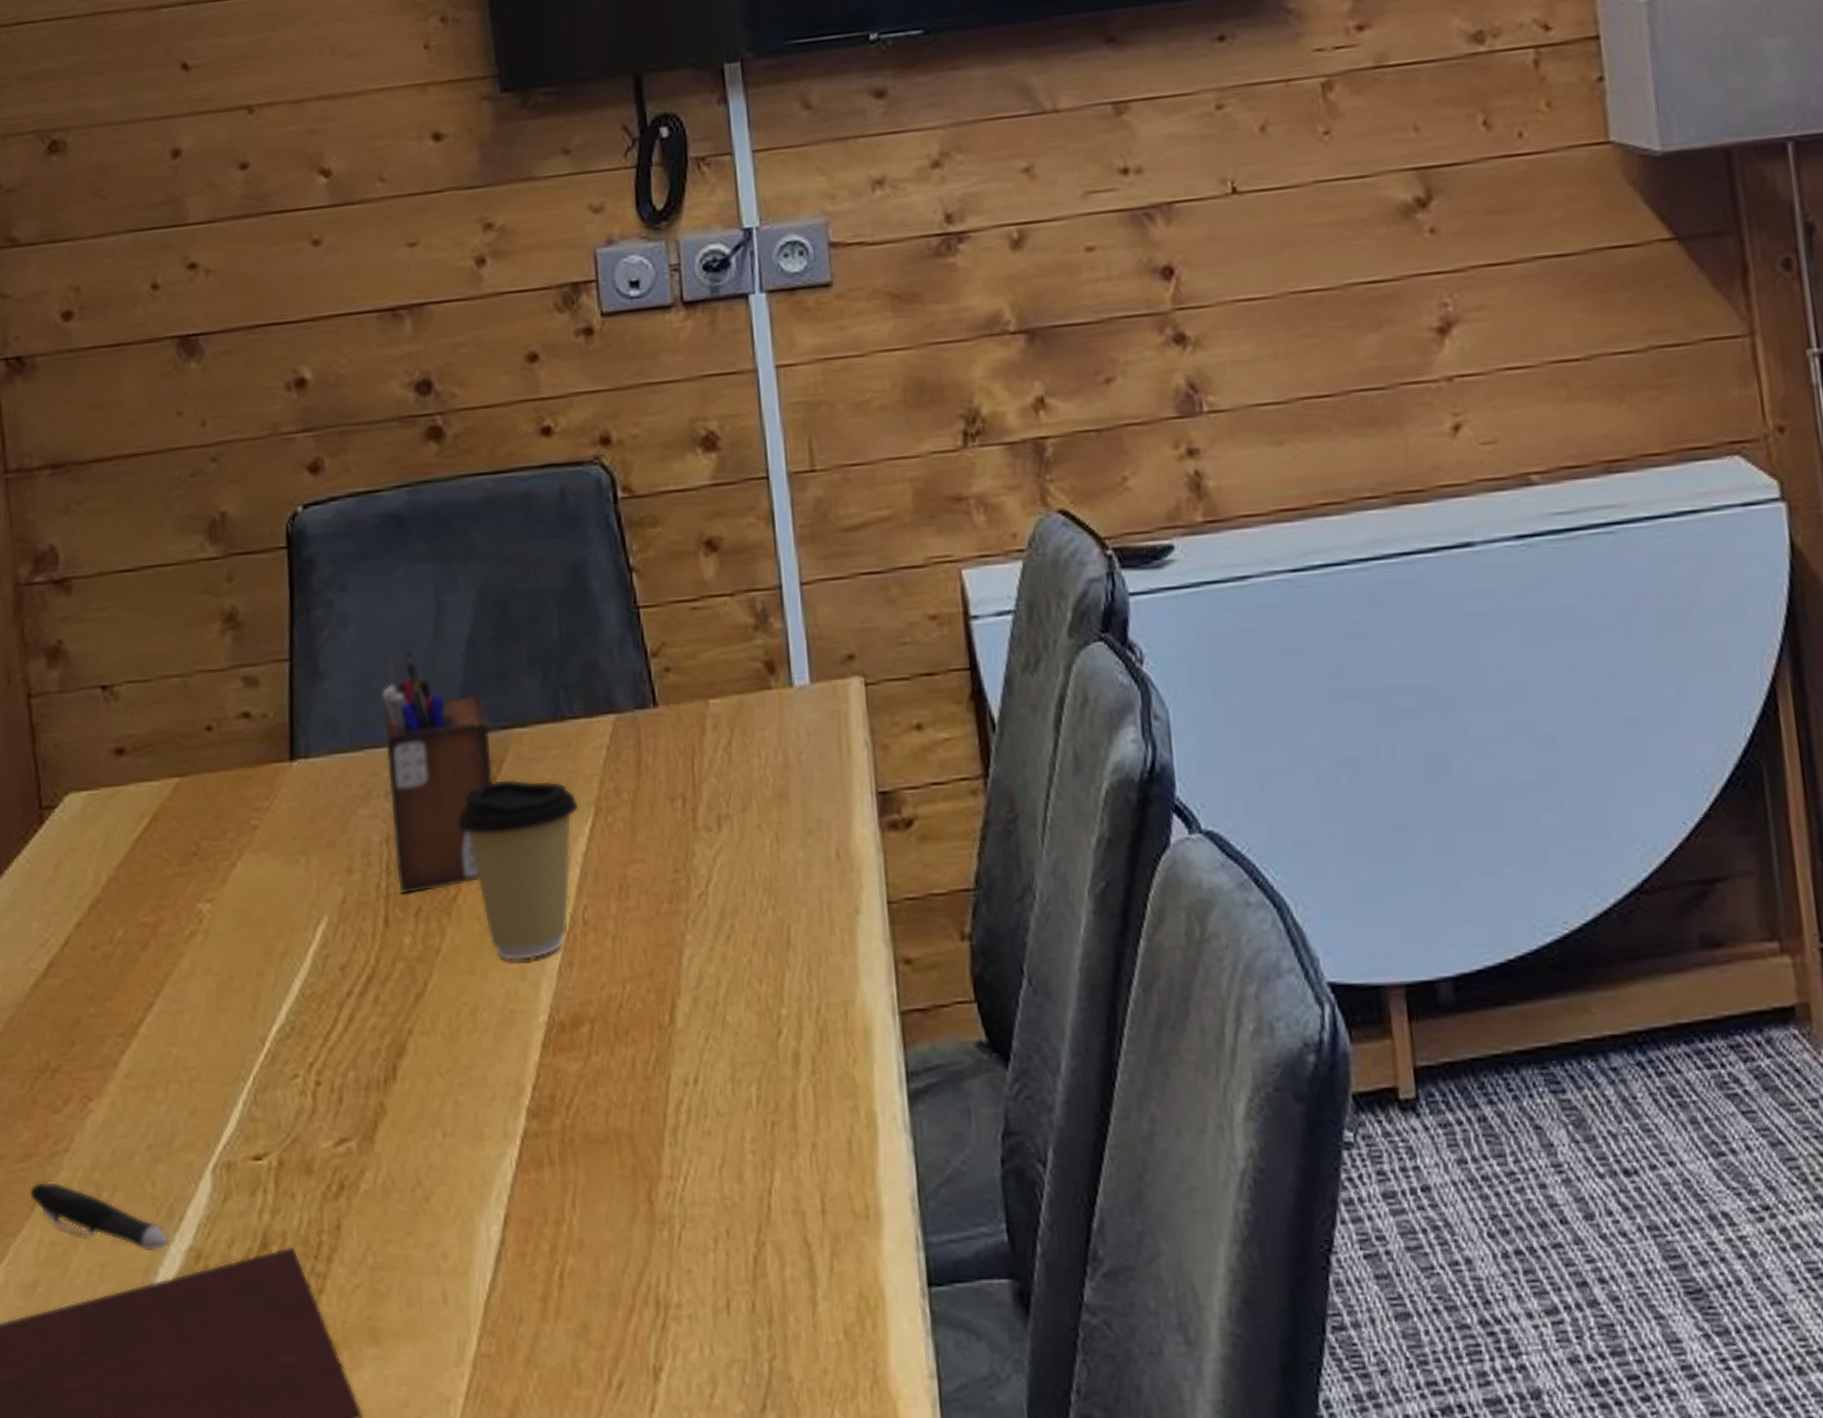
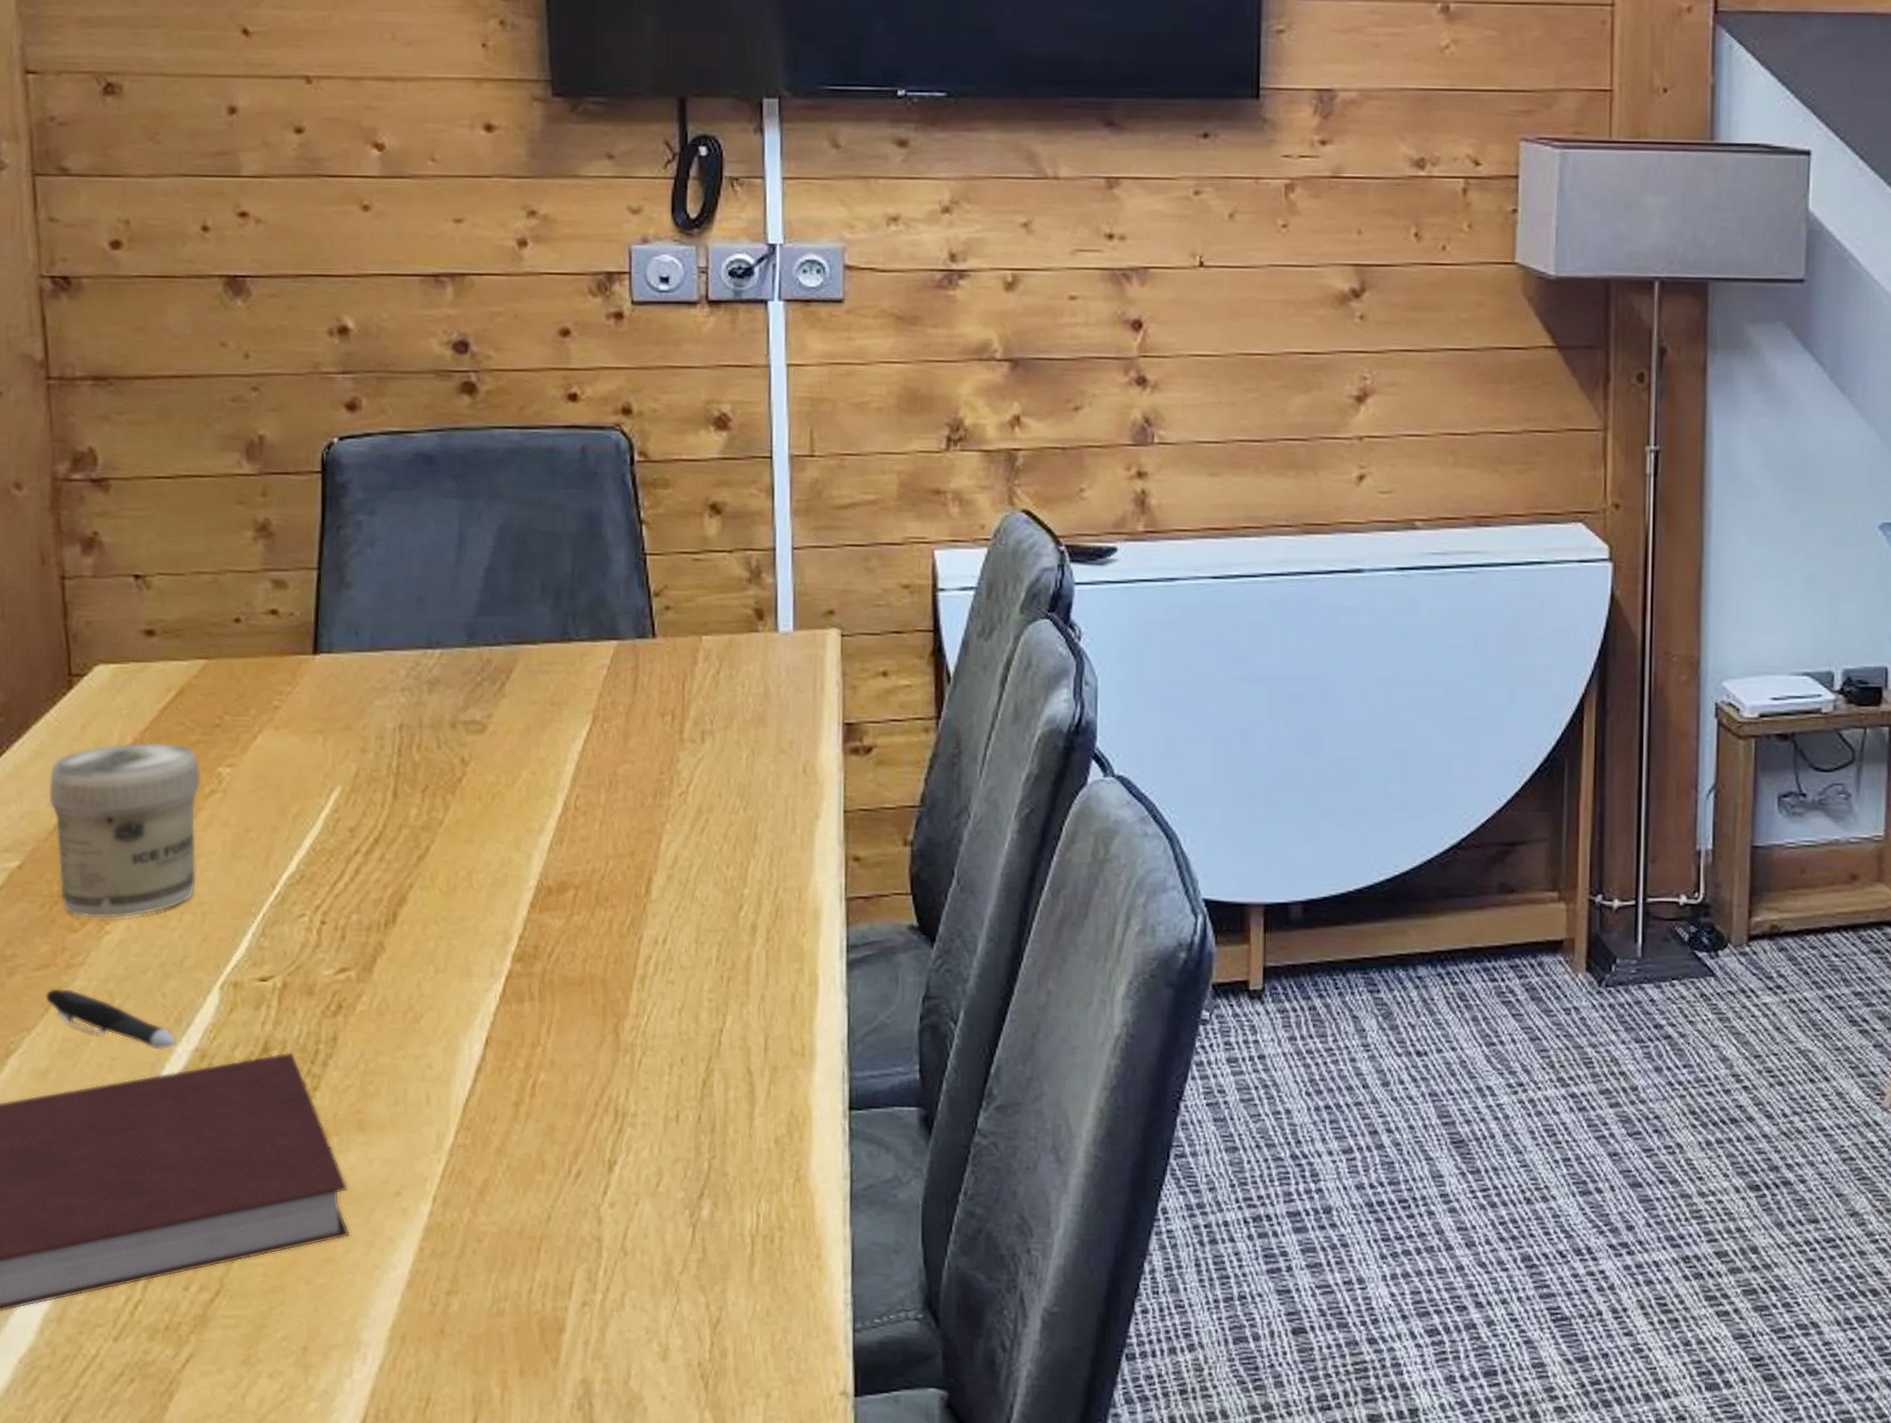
jar: none [23,878,182,1096] -> present [48,742,202,919]
desk organizer: present [381,648,494,895] -> none [402,569,503,774]
coffee cup: present [457,778,579,961] -> none [466,685,578,836]

